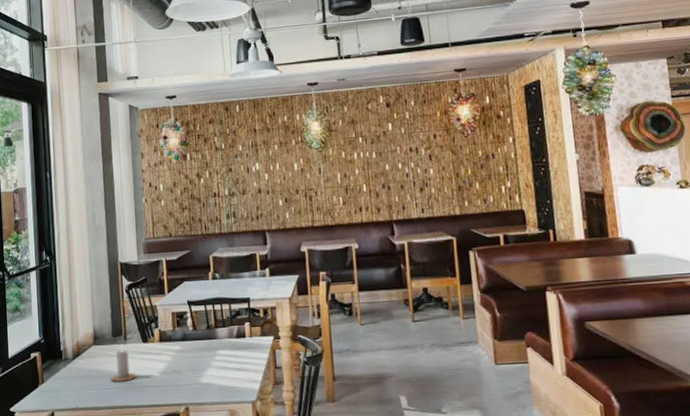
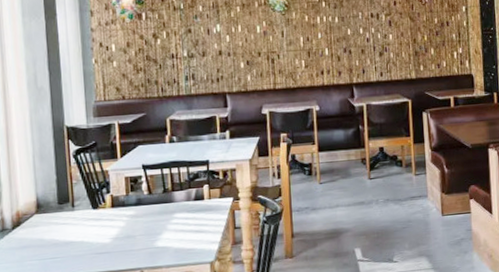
candle: present [110,344,137,383] -> none [55,211,86,251]

